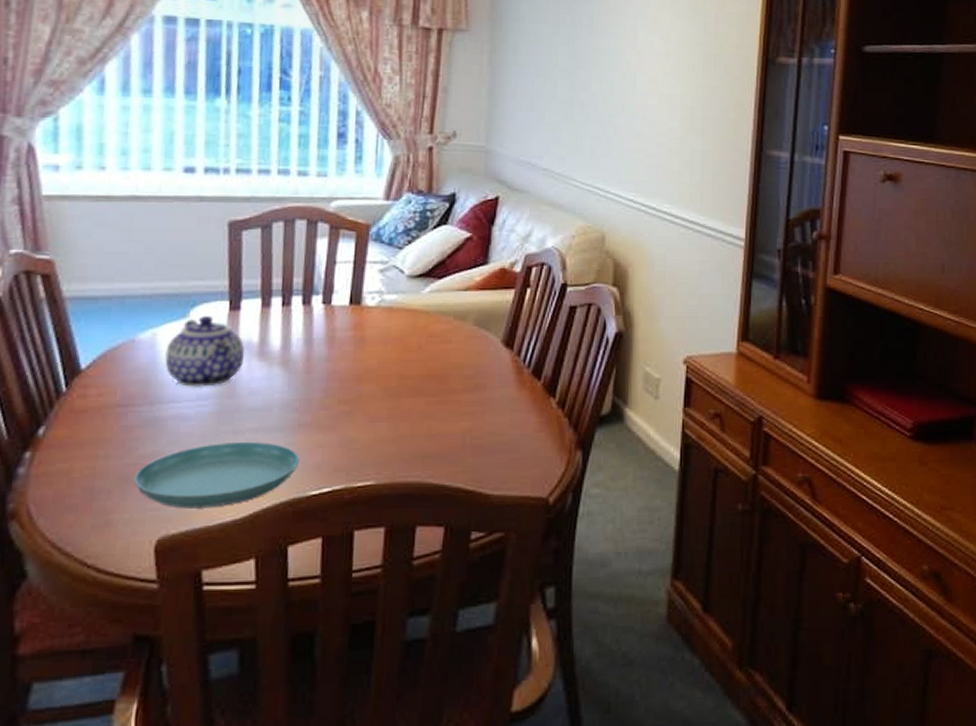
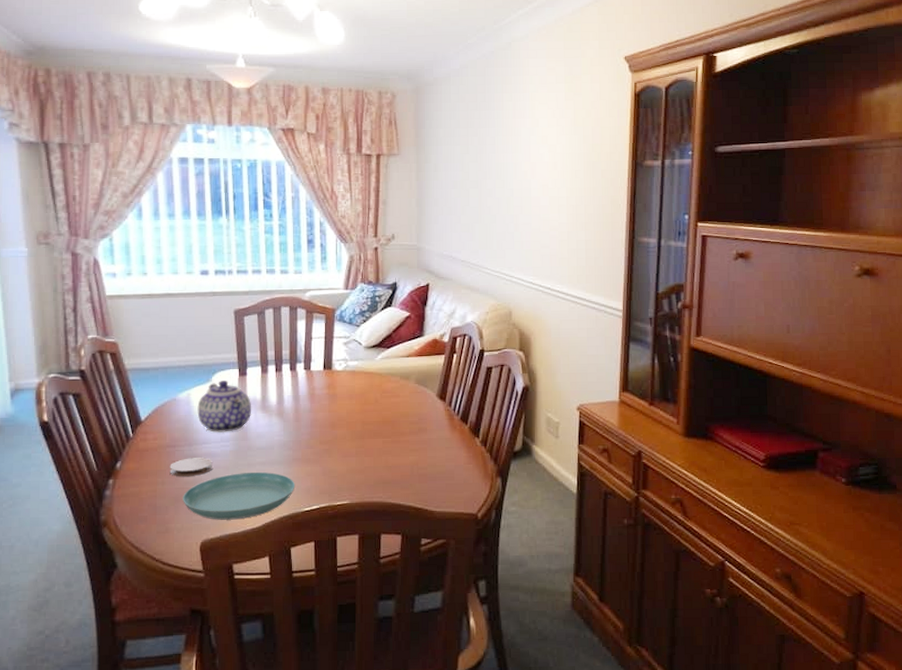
coaster: none [117,421,182,449] -> present [169,458,212,477]

